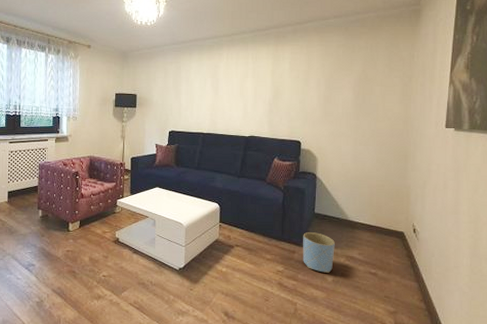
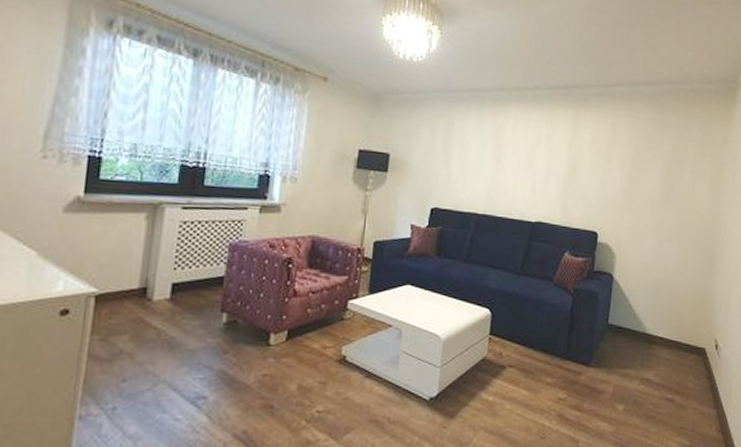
planter: present [303,232,335,273] -> none [590,348,629,400]

